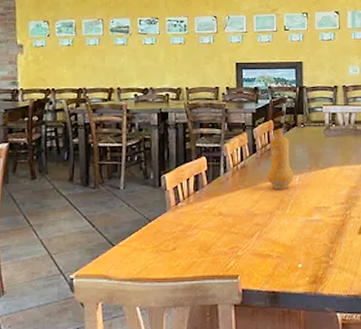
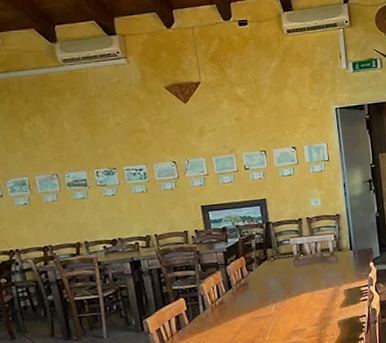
pepper mill: present [267,129,295,189] -> none [244,264,271,320]

